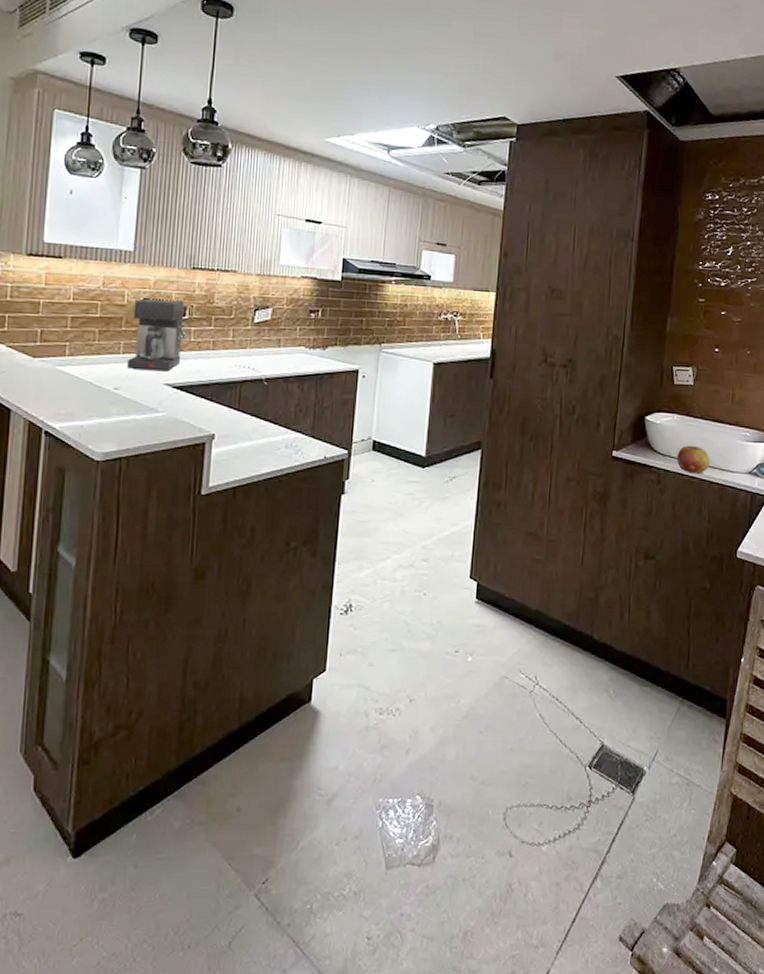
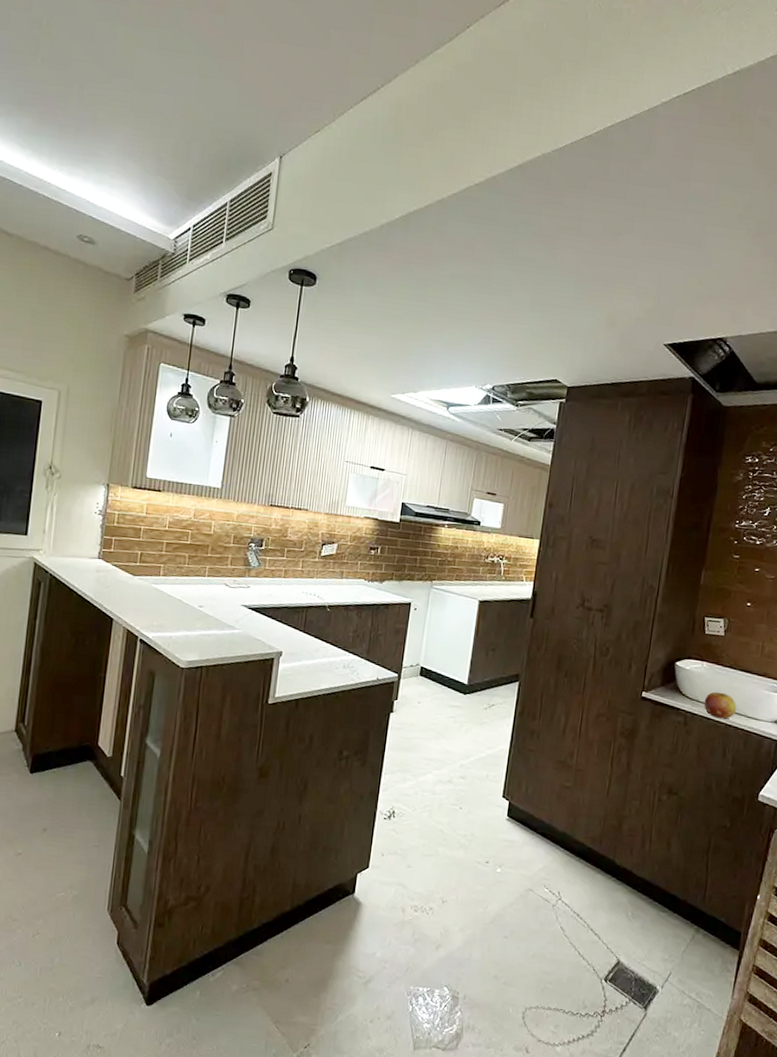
coffee maker: present [127,298,185,372] -> none [211,530,262,594]

